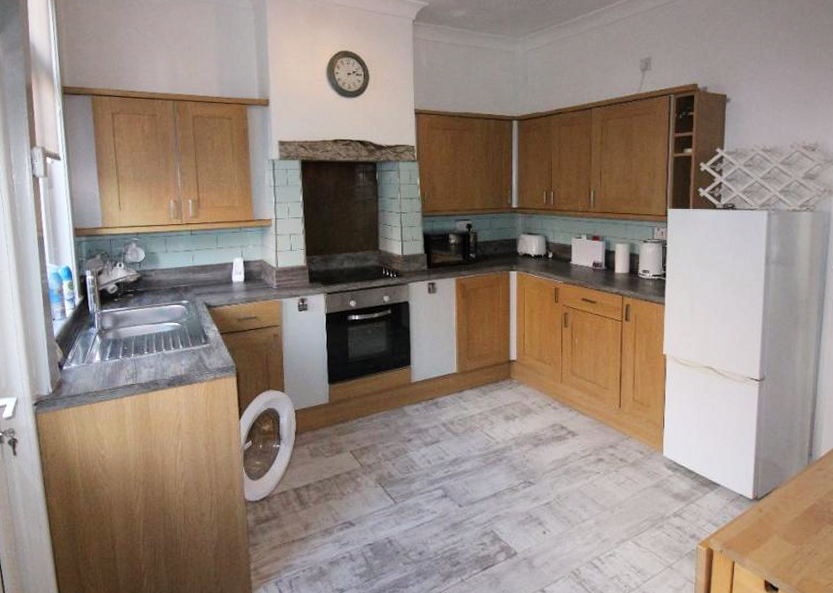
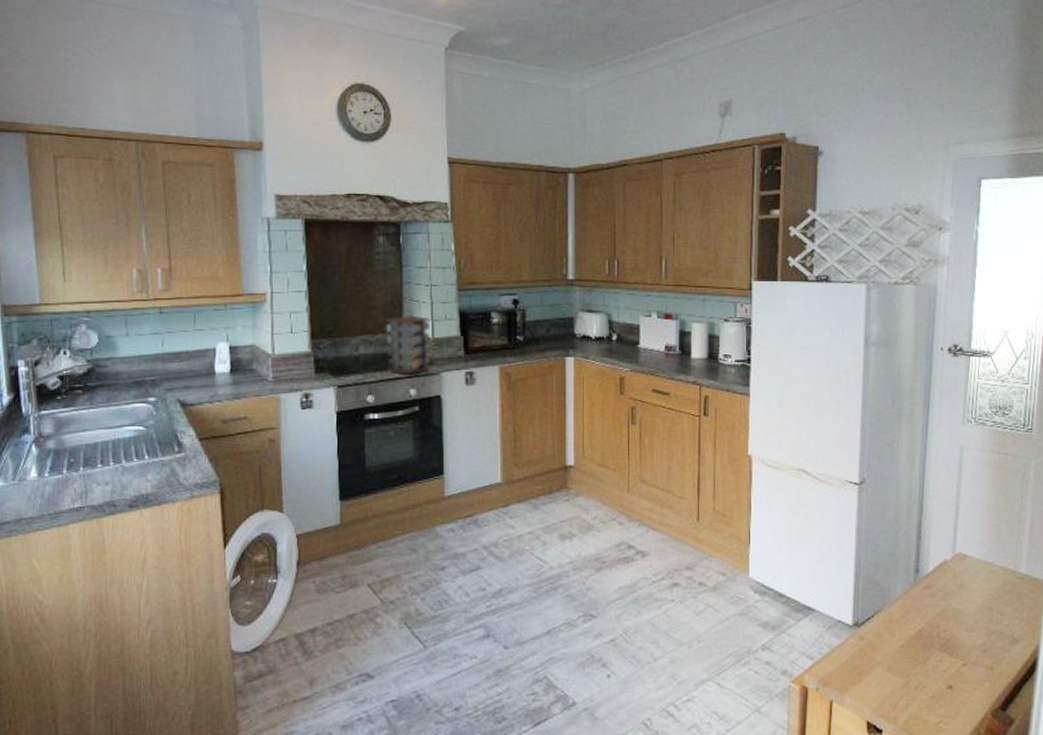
spice rack: none [364,231,401,284] -> present [385,308,432,375]

